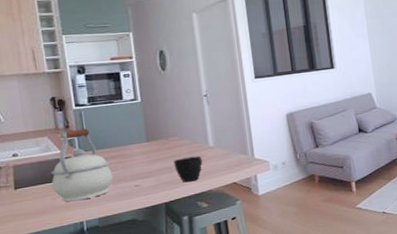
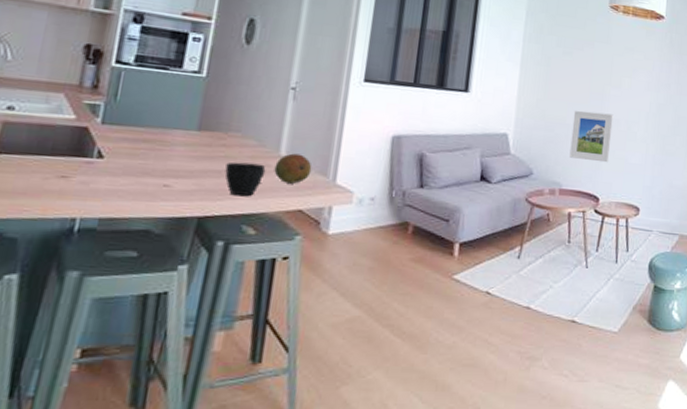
kettle: present [51,128,113,202] -> none [48,91,138,189]
fruit: none [208,142,235,166] -> present [274,153,312,184]

